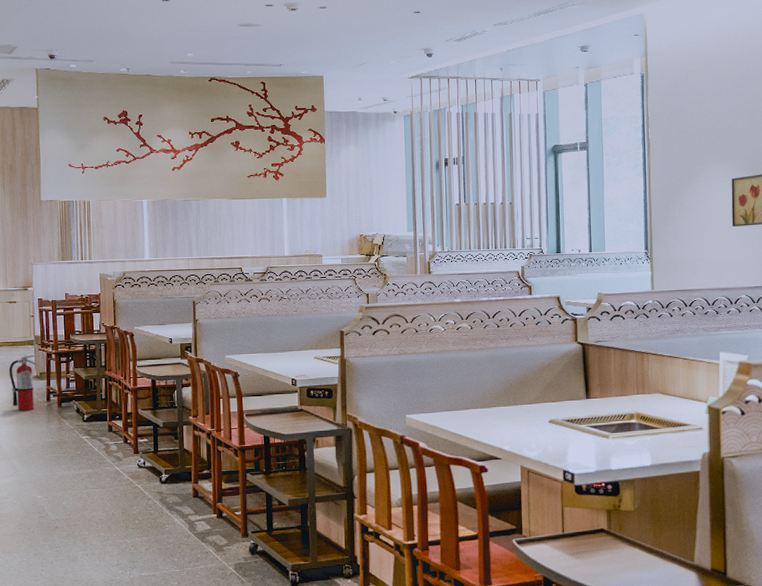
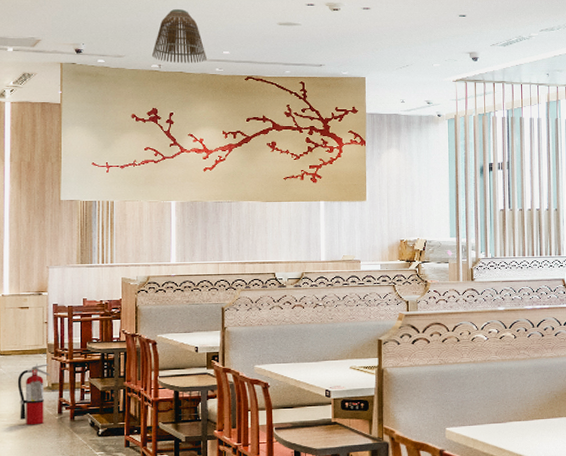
lamp shade: none [120,12,172,67] -> present [151,8,206,64]

